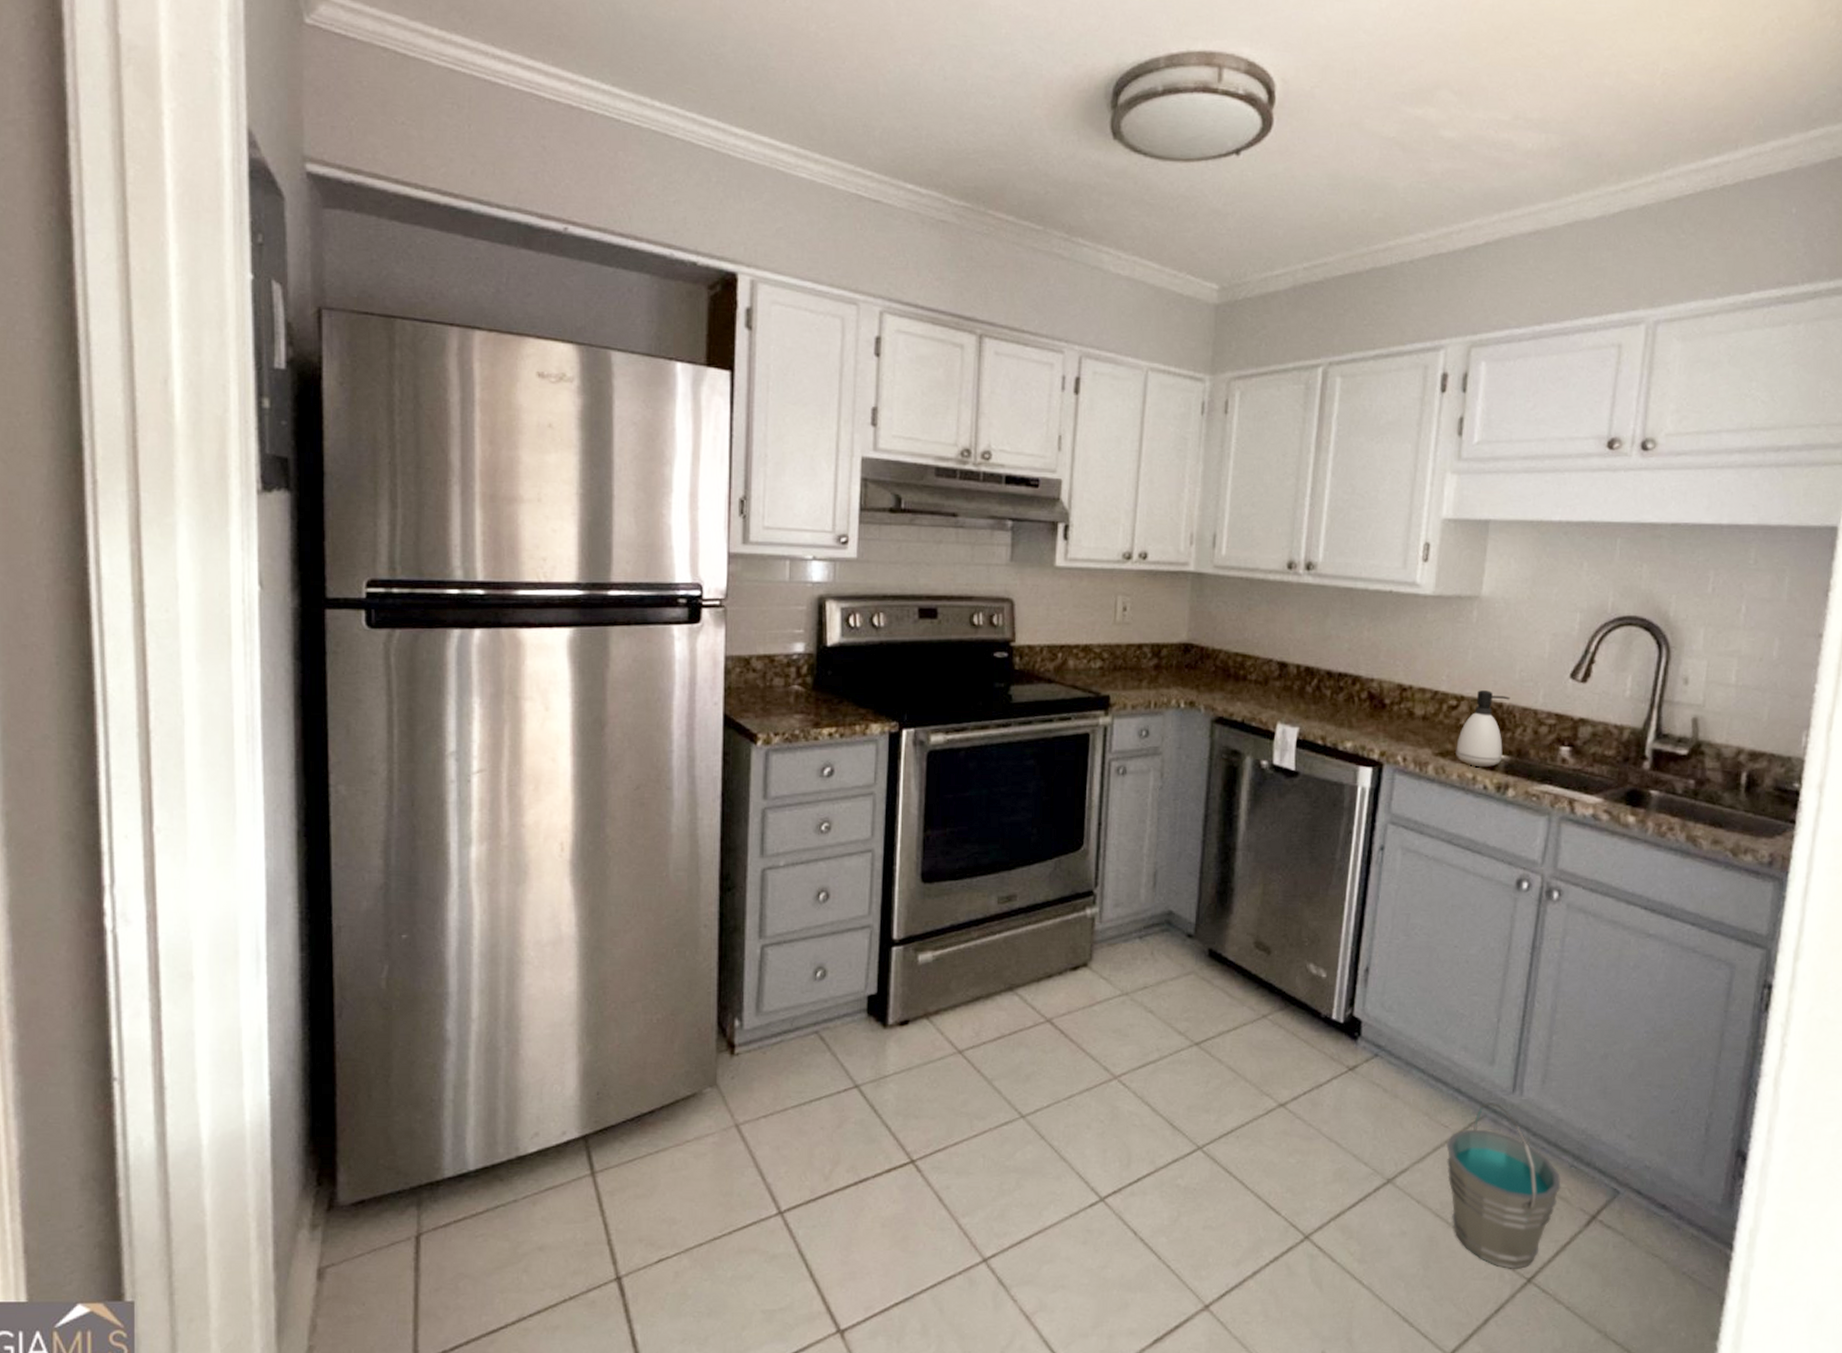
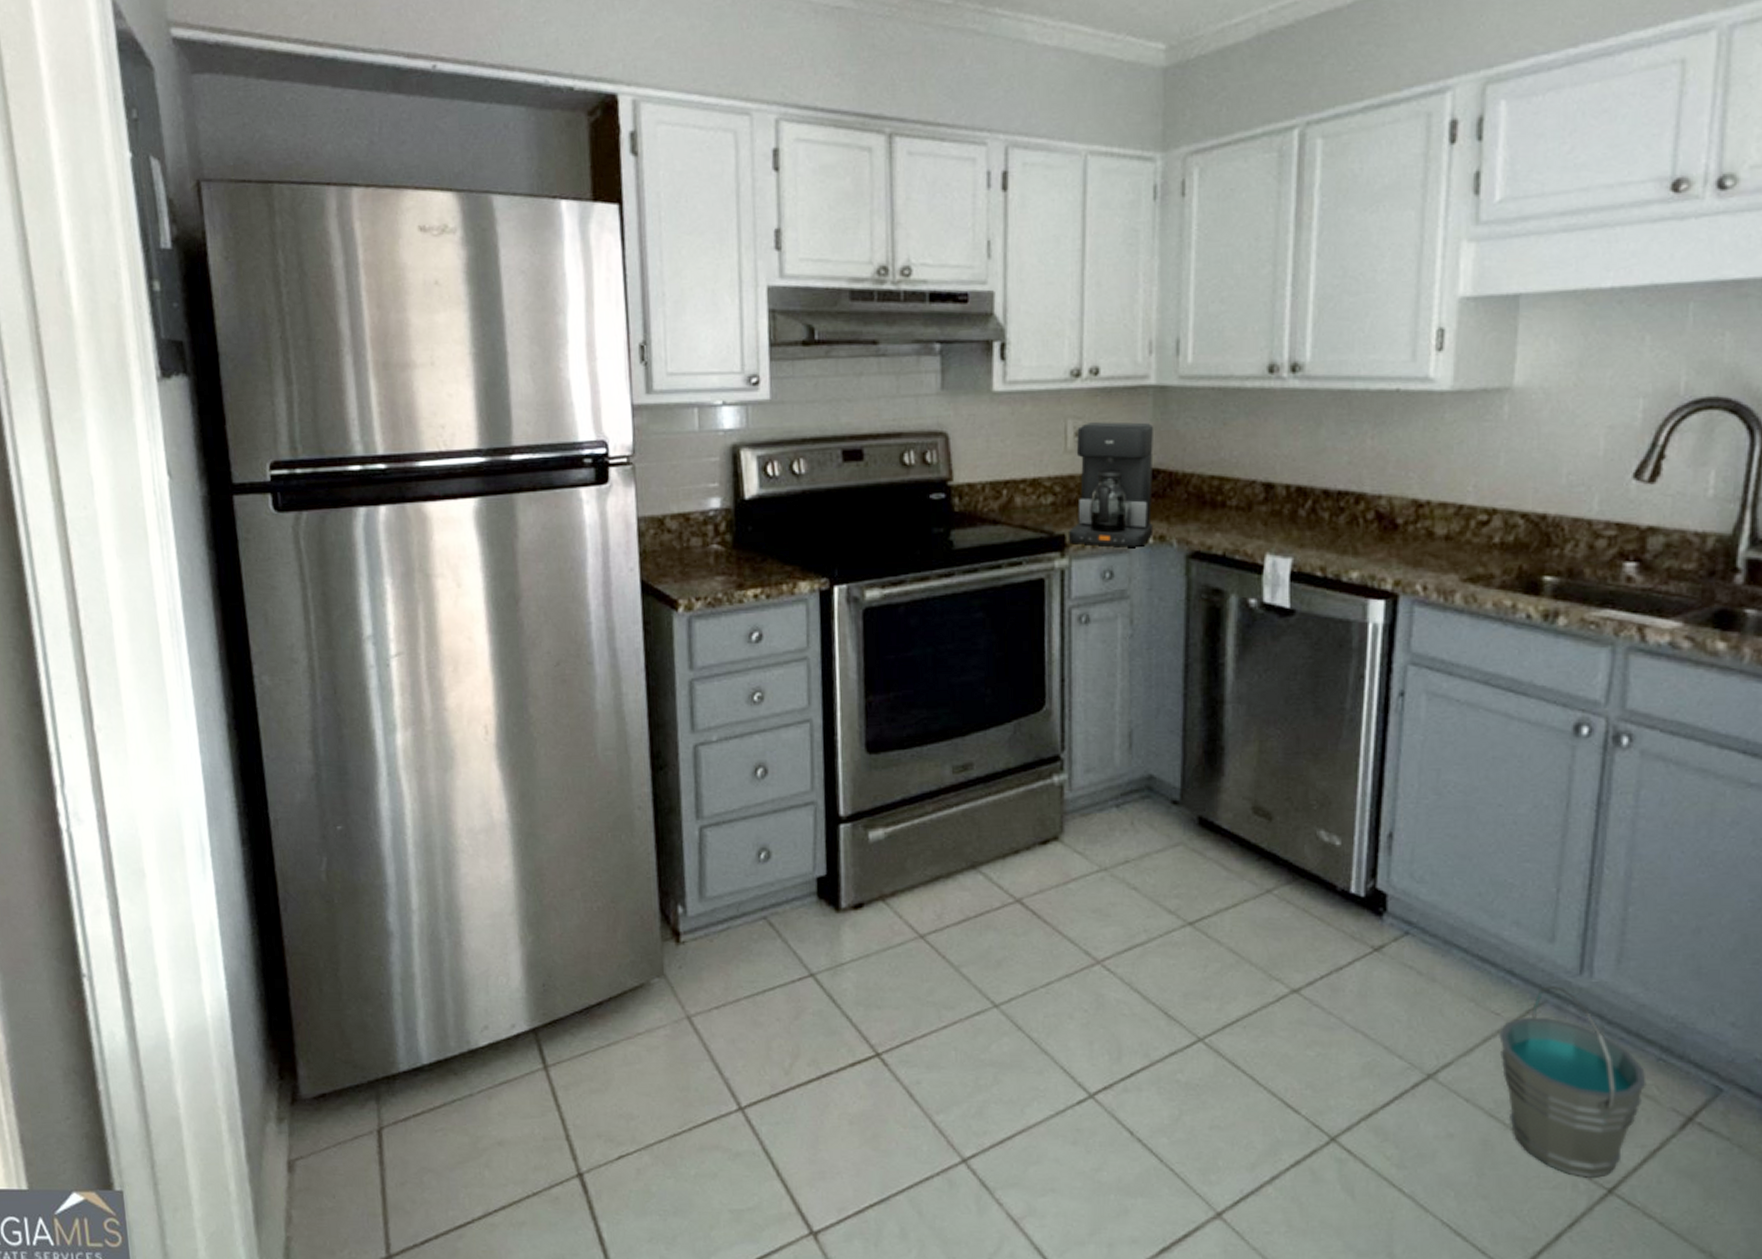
coffee maker: none [1113,600,1190,710] -> present [1069,421,1154,547]
soap dispenser: present [1456,690,1510,768] -> none [1489,500,1556,593]

